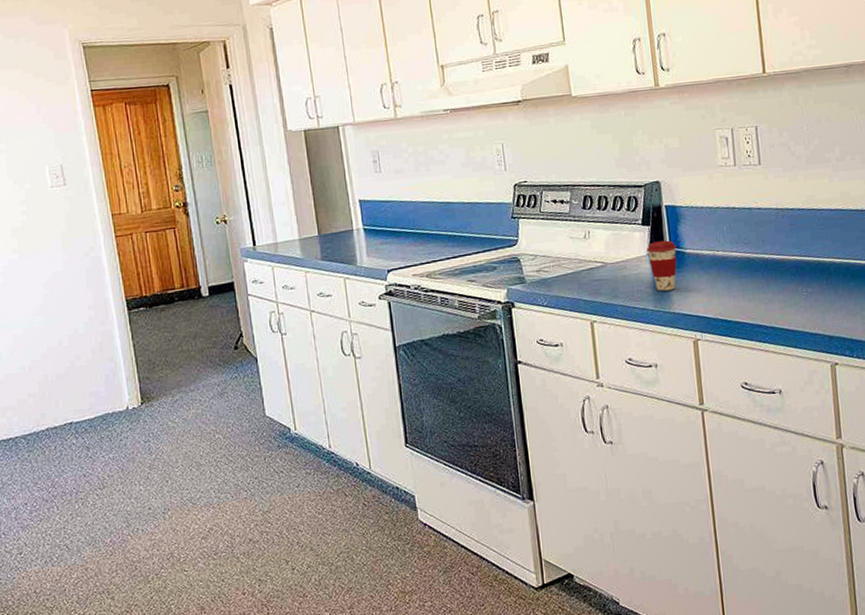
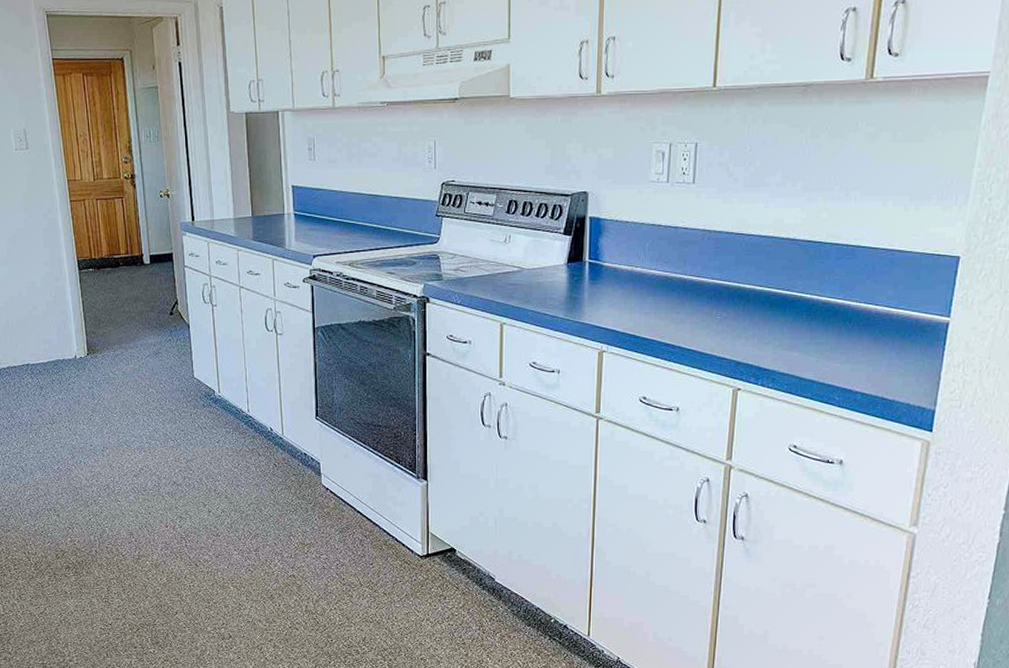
coffee cup: present [646,240,677,292] -> none [565,252,596,301]

